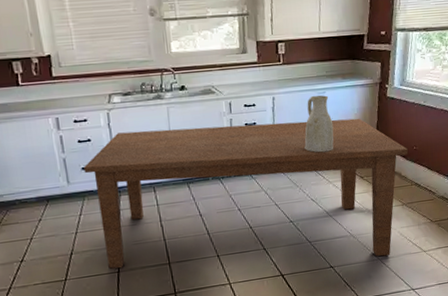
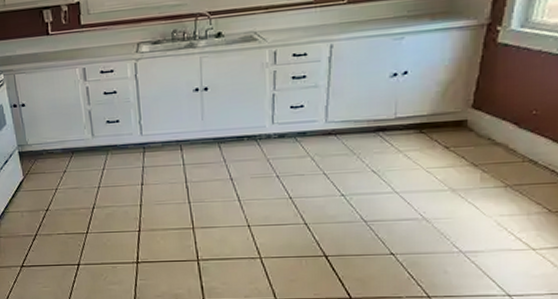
dining table: present [83,118,408,269] -> none [108,71,523,249]
ceramic pitcher: present [304,95,334,153] -> none [368,41,412,115]

